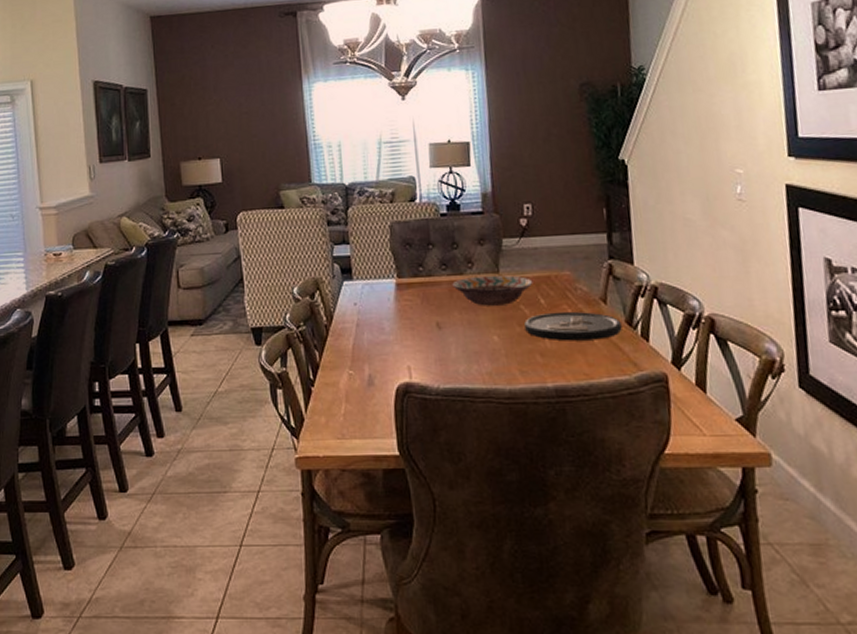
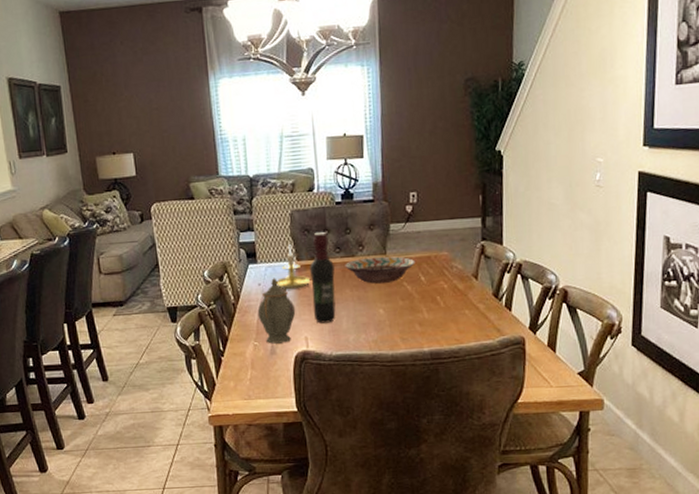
teapot: none [353,297,397,373] -> present [257,278,296,344]
candle holder: none [374,258,412,311] -> present [276,243,310,290]
wine bottle: none [412,247,443,351] -> present [310,232,336,324]
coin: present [524,311,622,341] -> none [407,286,489,312]

